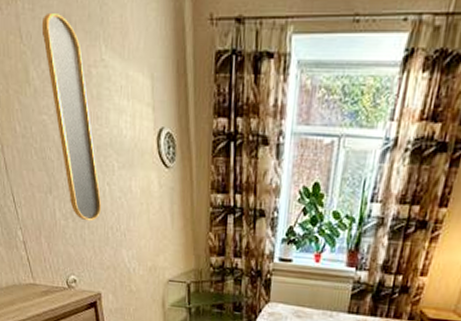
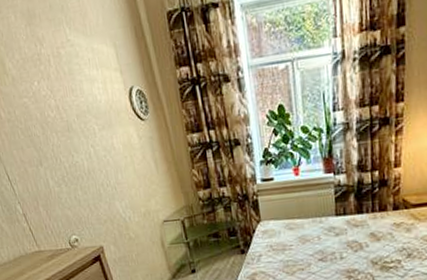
home mirror: present [41,14,101,222] -> none [9,10,90,184]

